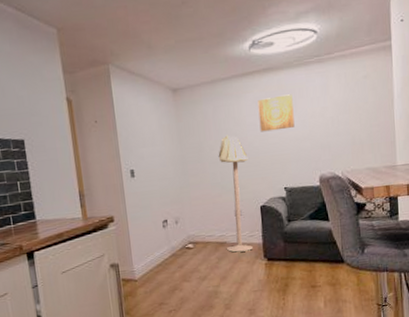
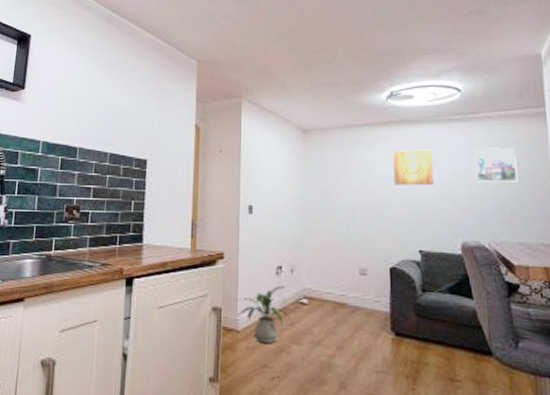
house plant: none [130,236,180,286] -> present [236,286,291,344]
floor lamp: present [218,135,253,253] -> none [345,183,379,319]
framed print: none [329,82,367,120] -> present [474,147,518,183]

